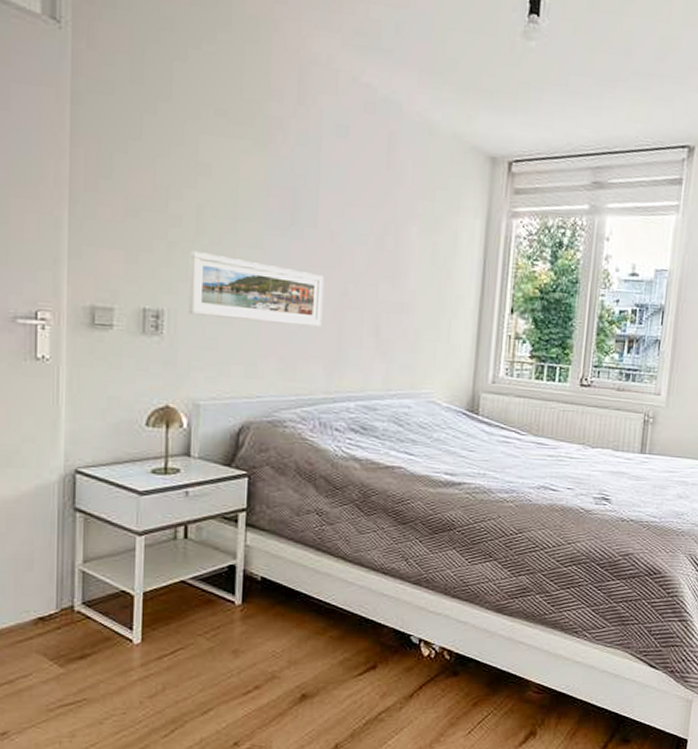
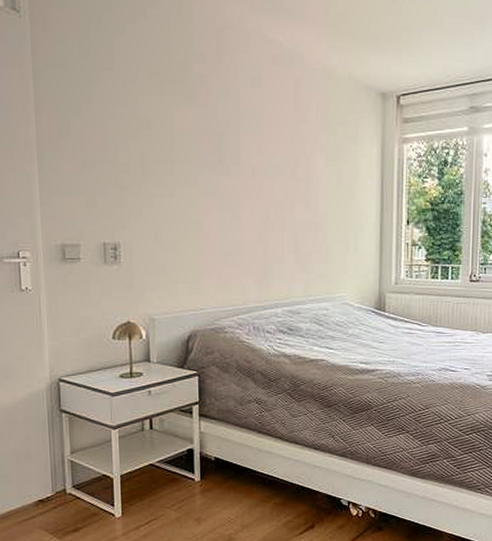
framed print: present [187,251,324,327] -> none [138,193,250,247]

